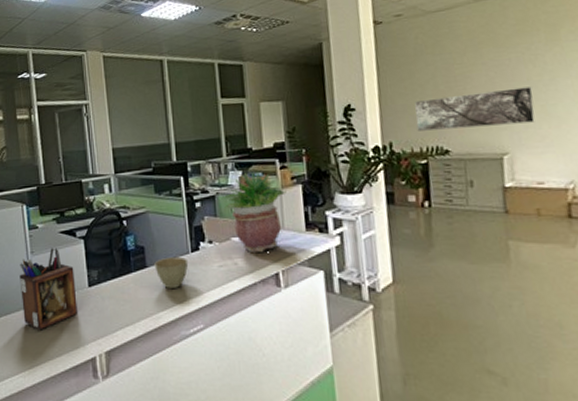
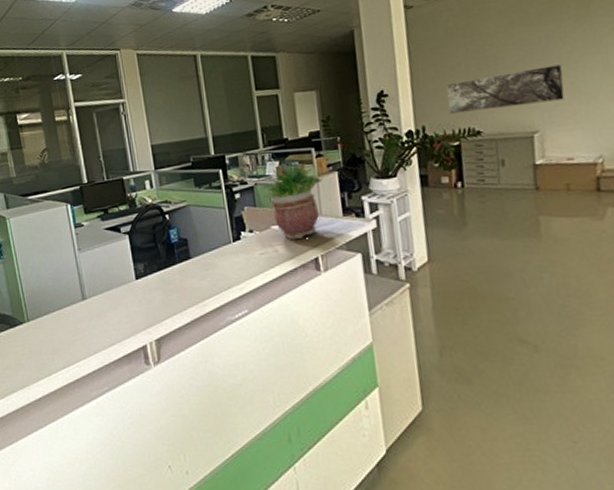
desk organizer: present [20,248,77,331] -> none [68,244,126,323]
cup: present [154,256,189,288] -> none [198,246,231,277]

